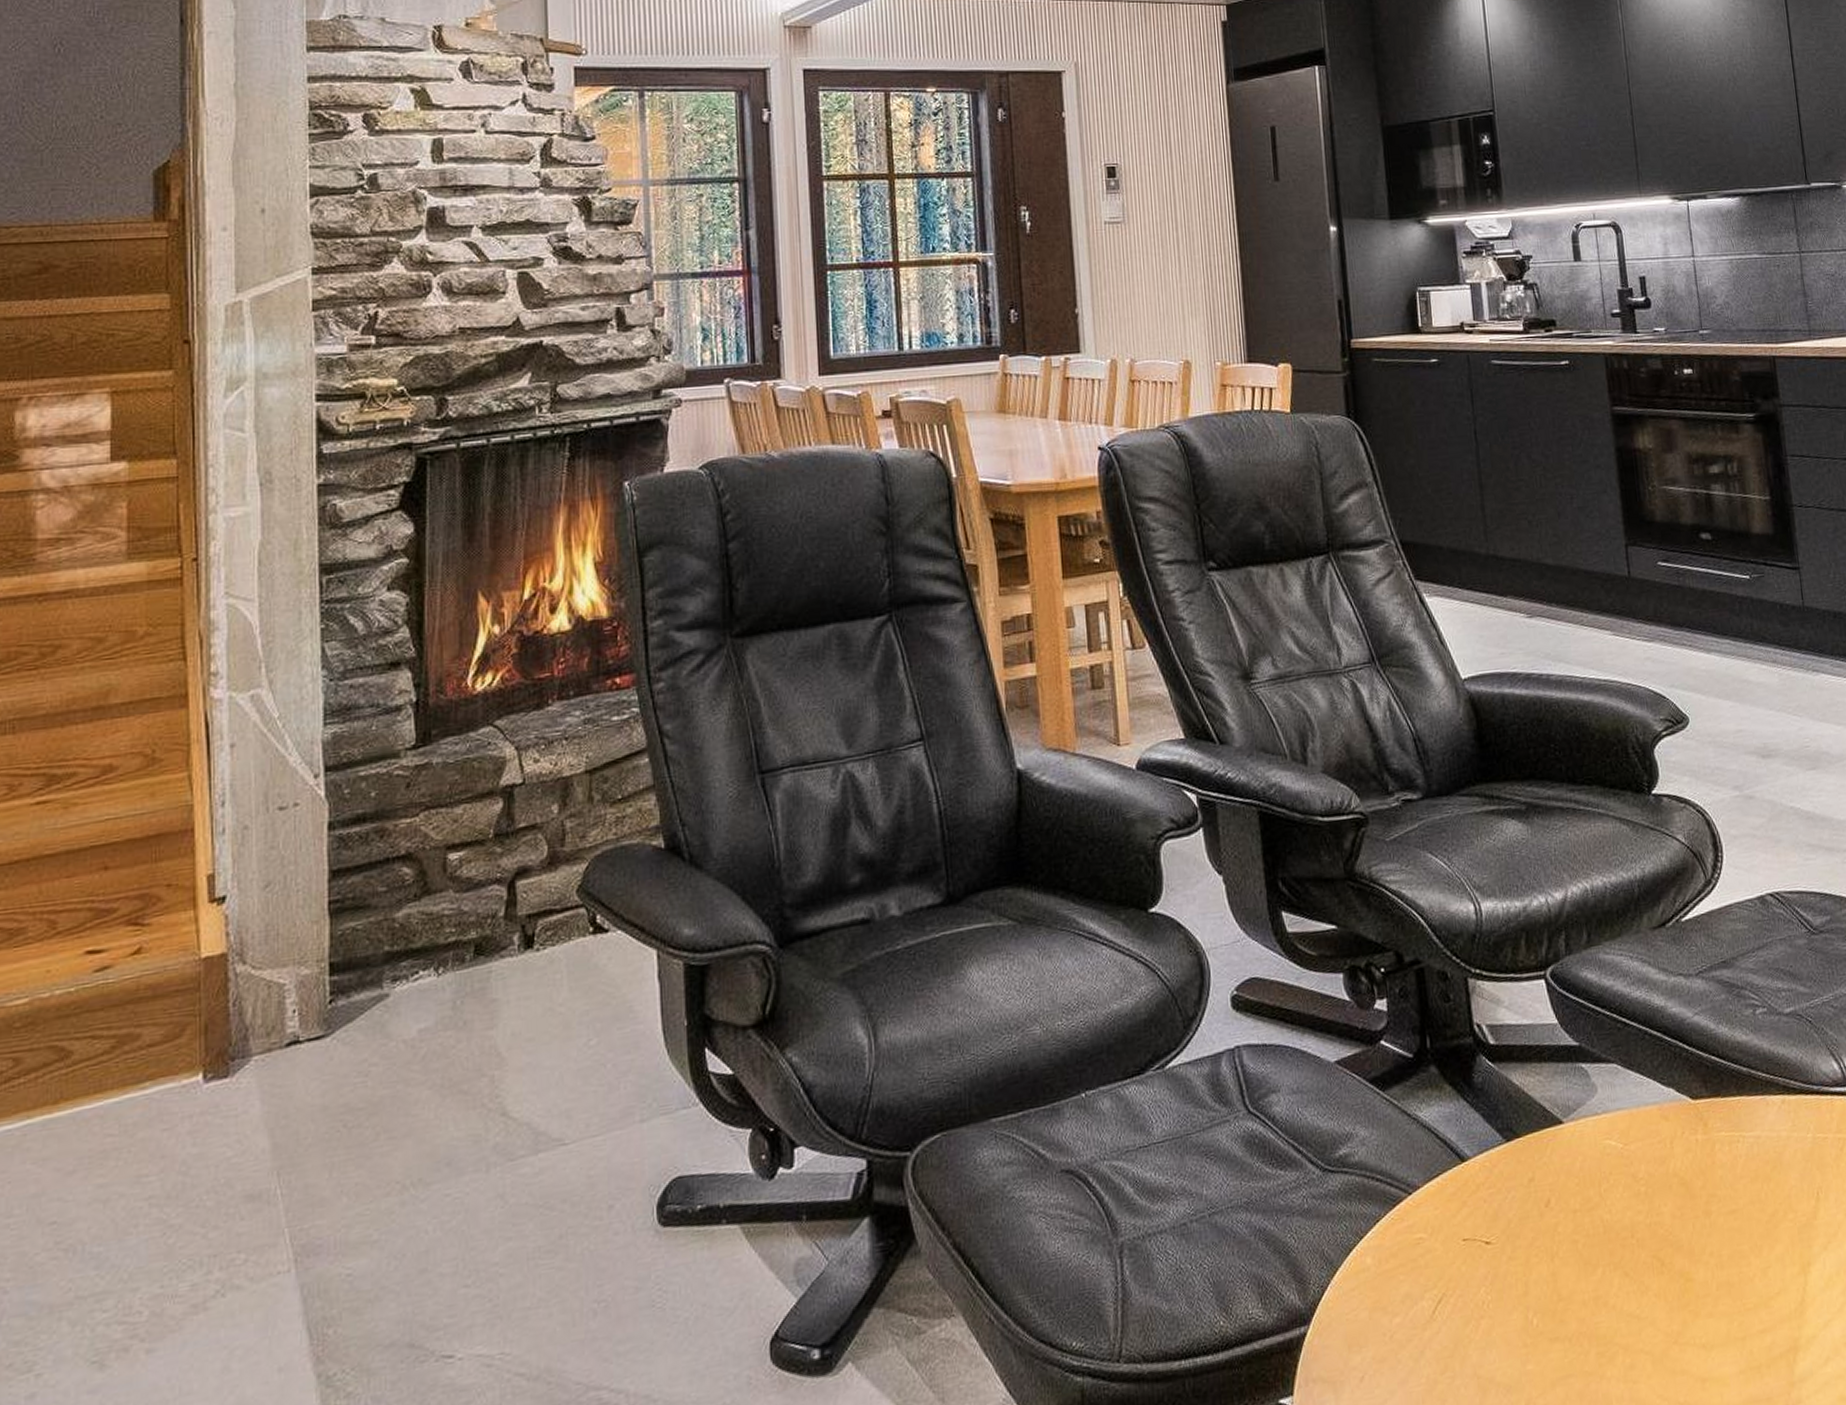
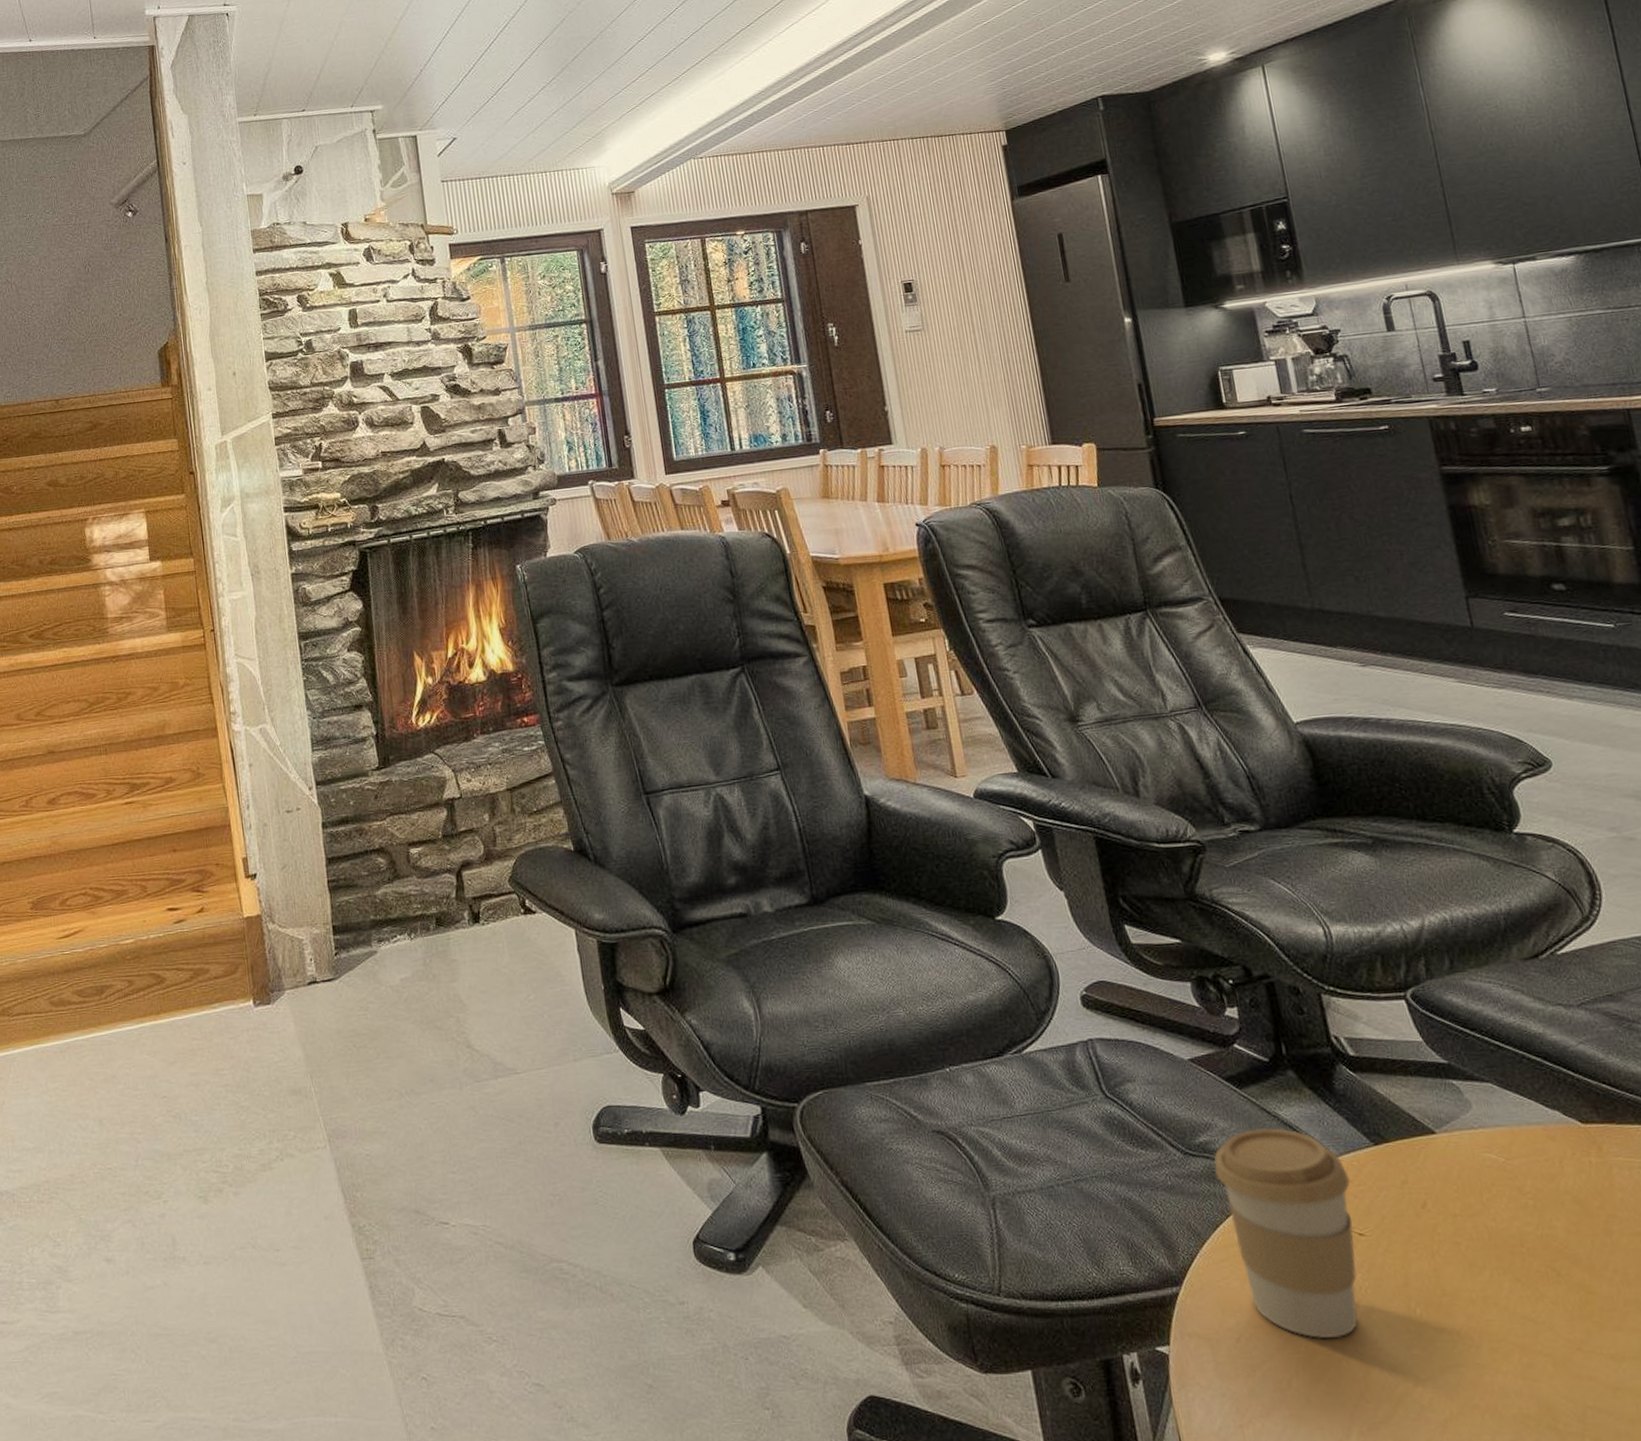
coffee cup: none [1351,1132,1482,1366] -> present [1213,1128,1358,1339]

